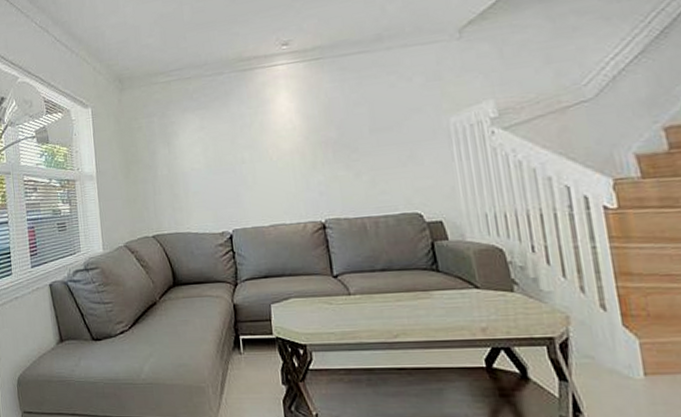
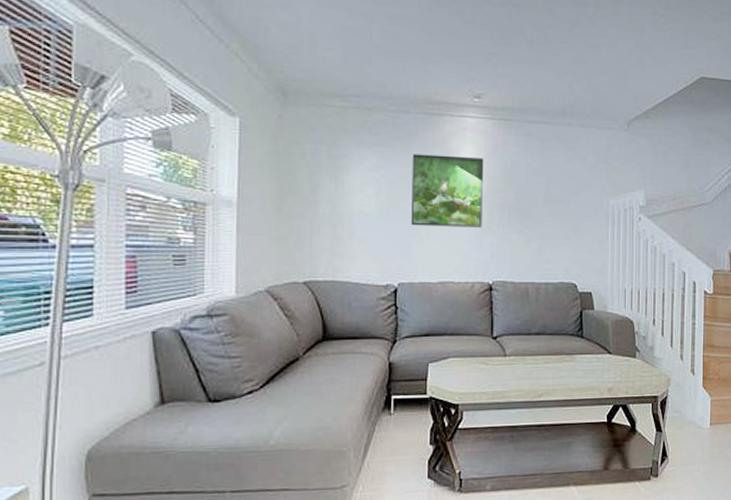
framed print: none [231,101,307,176] -> present [410,154,484,227]

